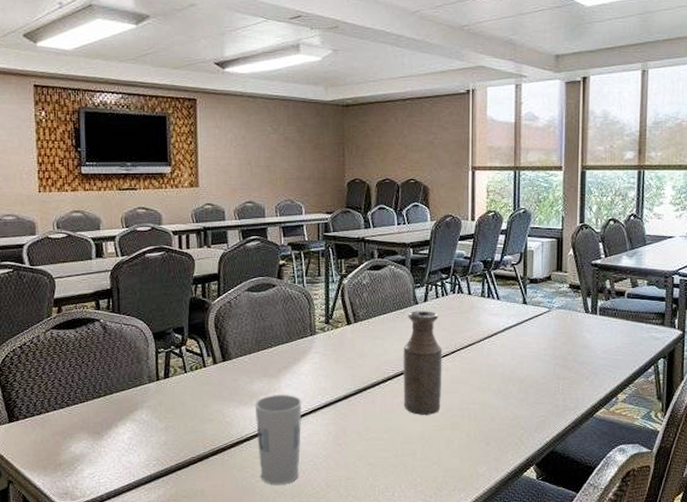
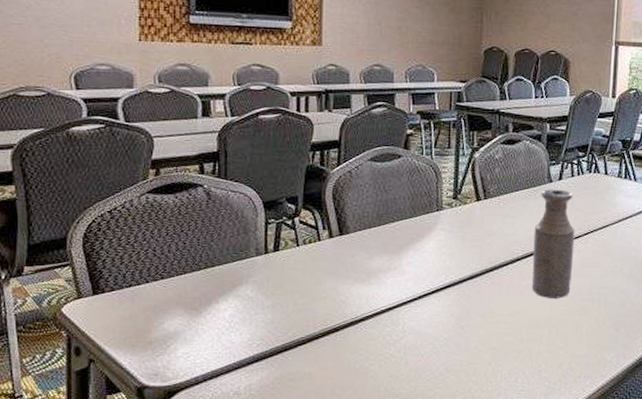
cup: present [254,395,302,485] -> none [372,273,424,369]

